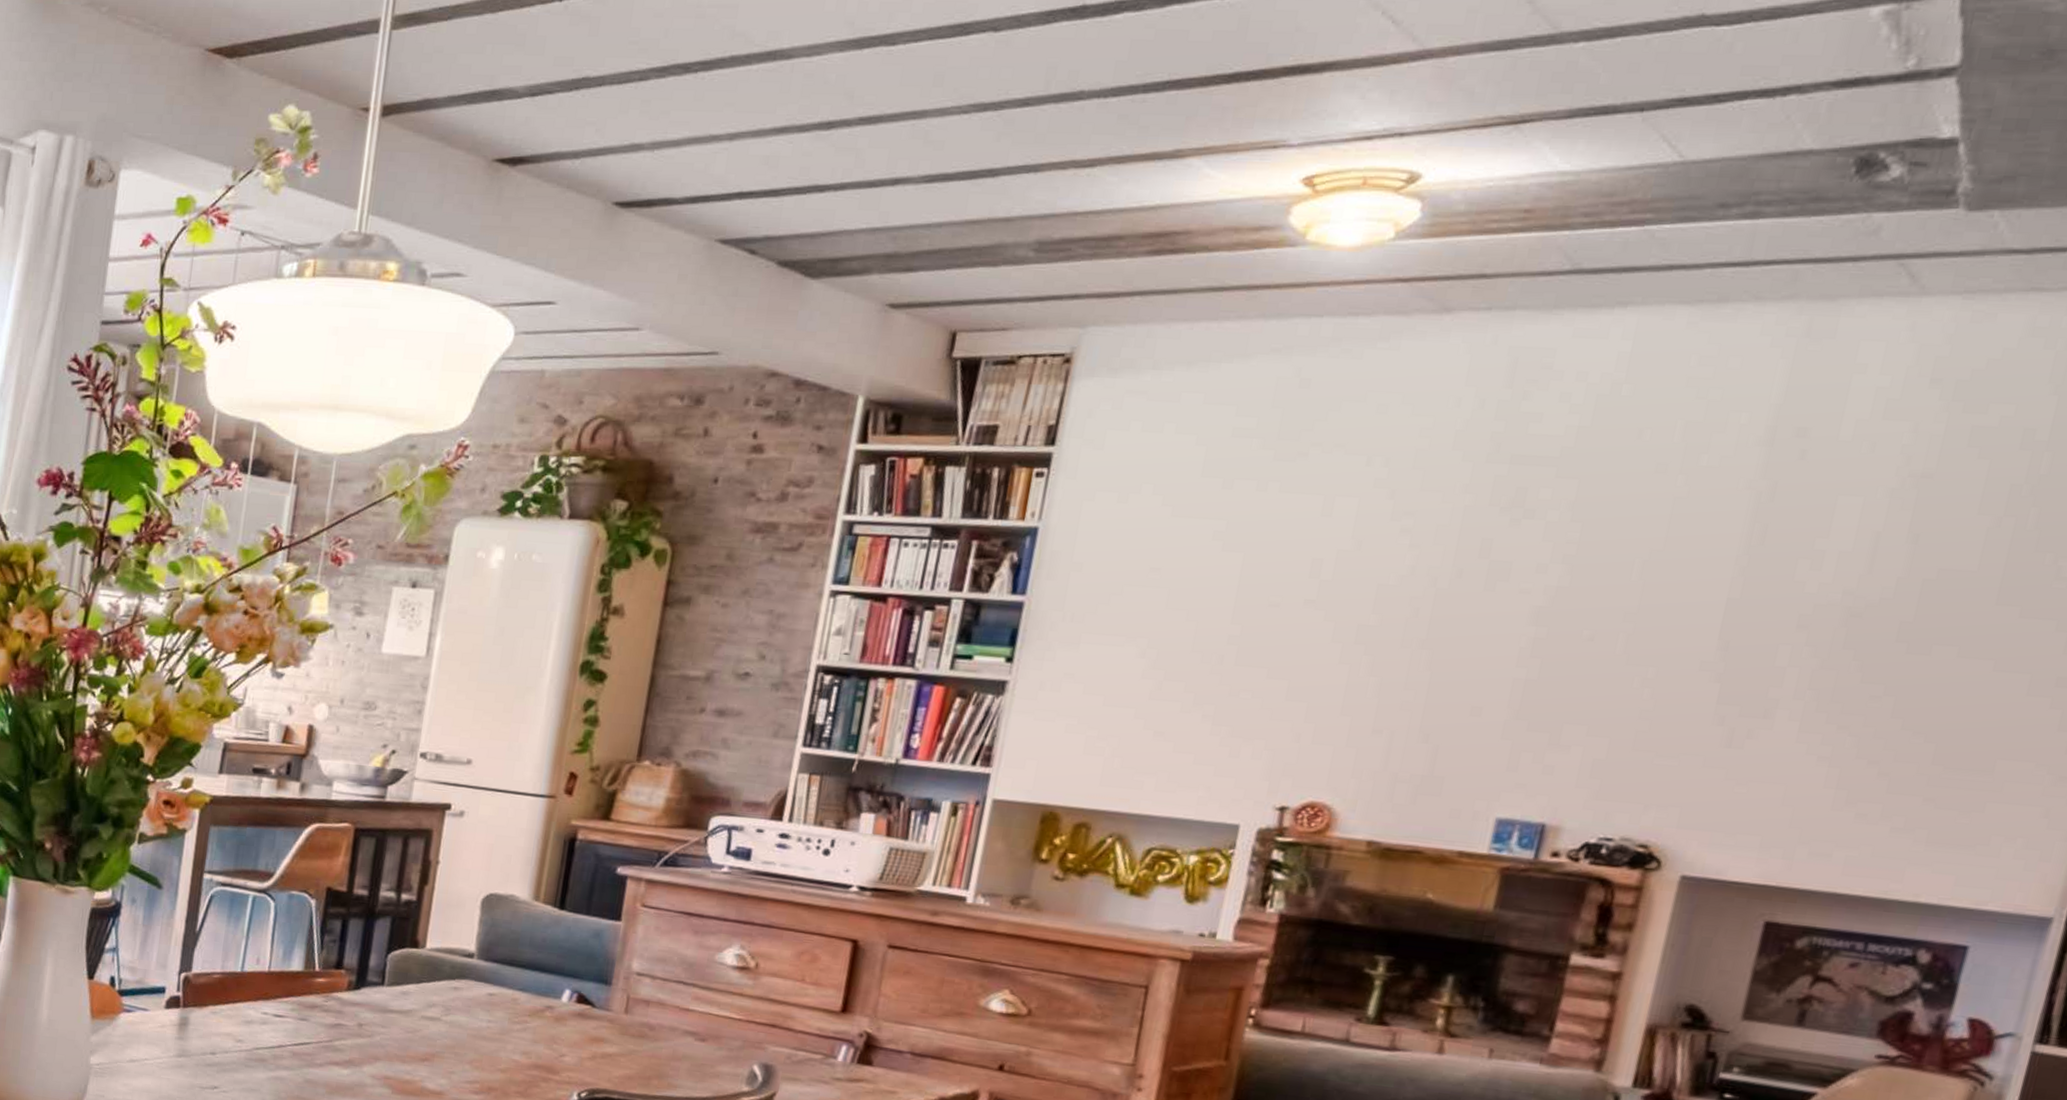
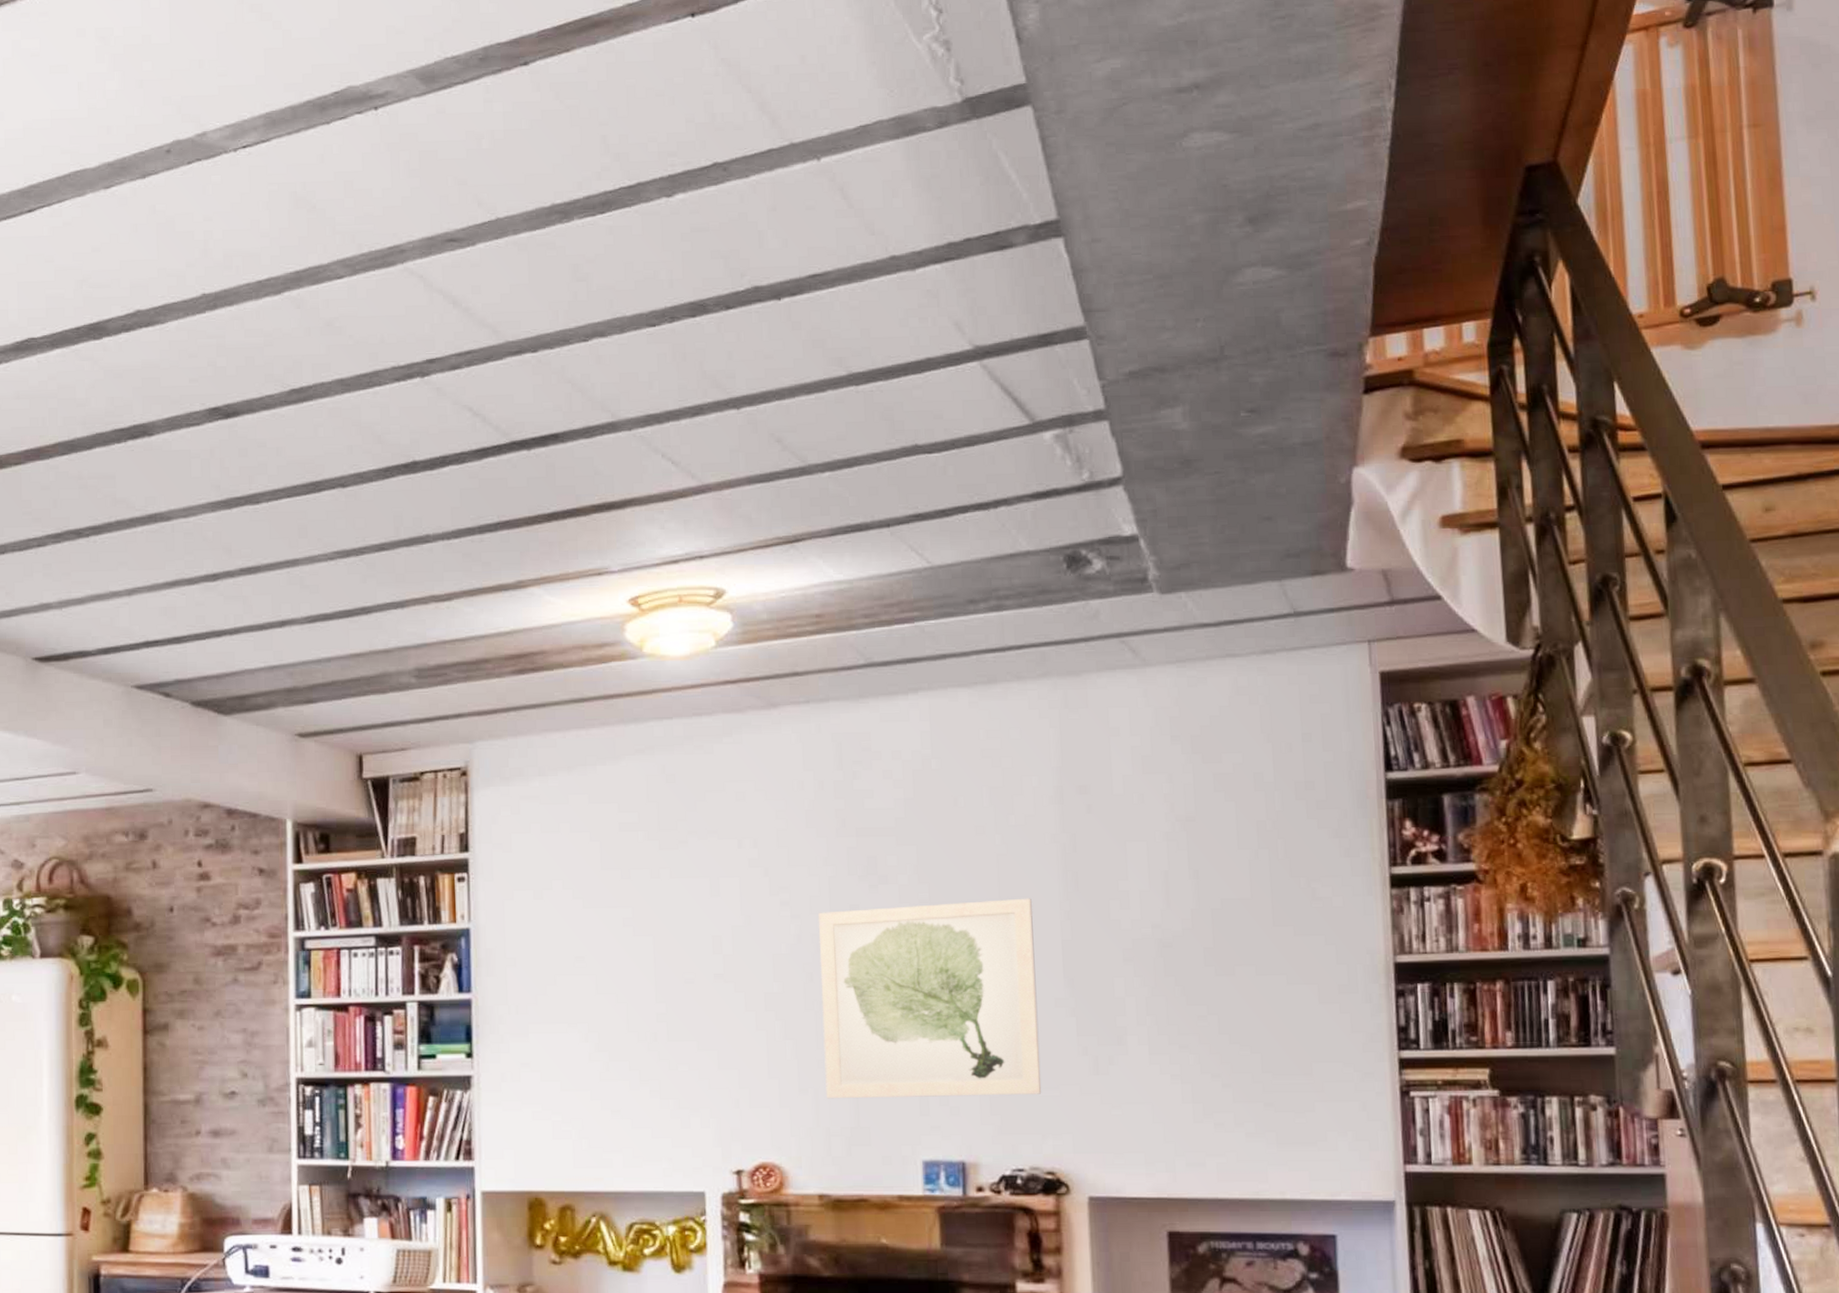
wall art: none [1402,543,1703,762] -> present [817,898,1041,1099]

